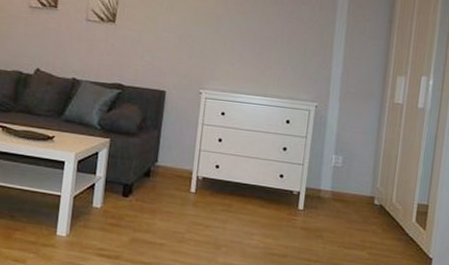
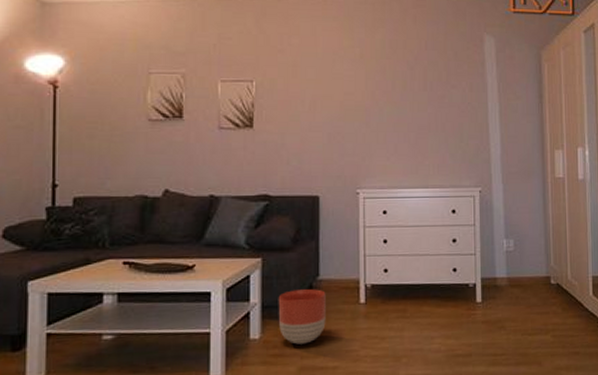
planter: none [118,171,161,219] -> present [278,289,326,345]

